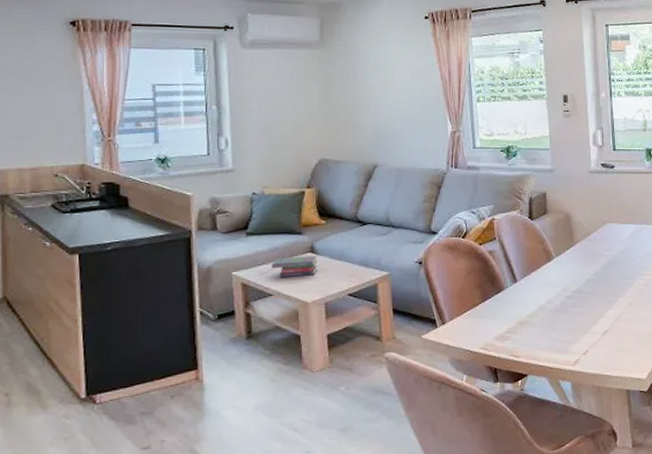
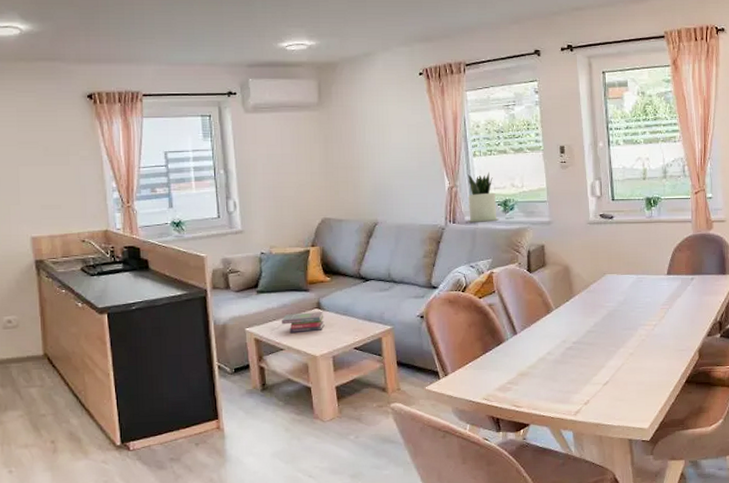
planter: none [469,118,502,169] -> present [467,172,500,224]

